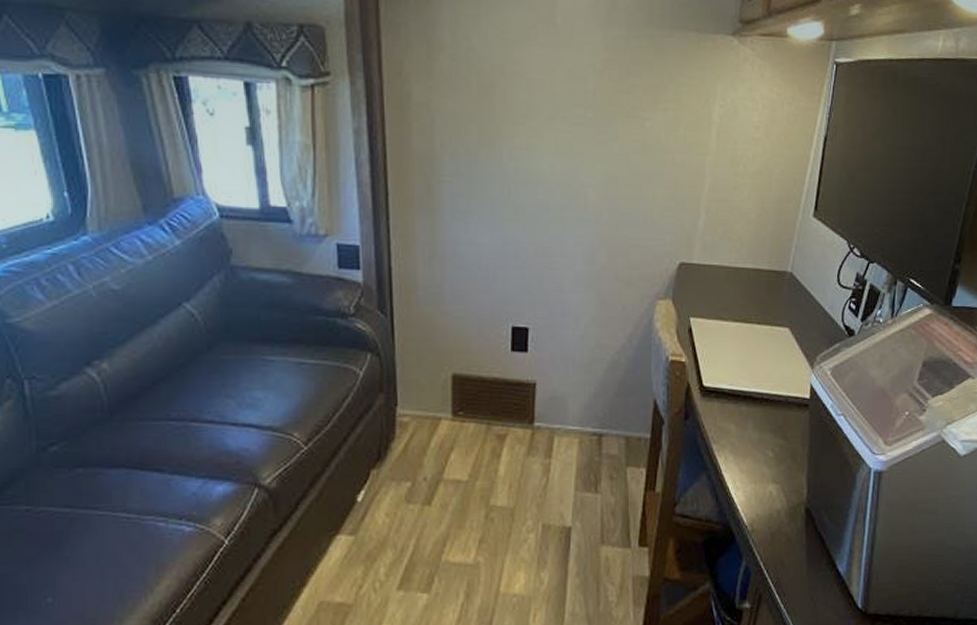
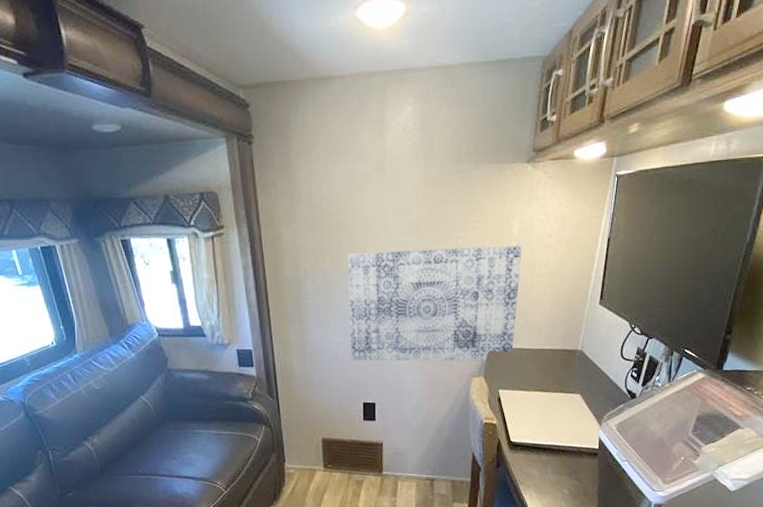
wall art: none [498,125,723,280] -> present [347,246,522,362]

